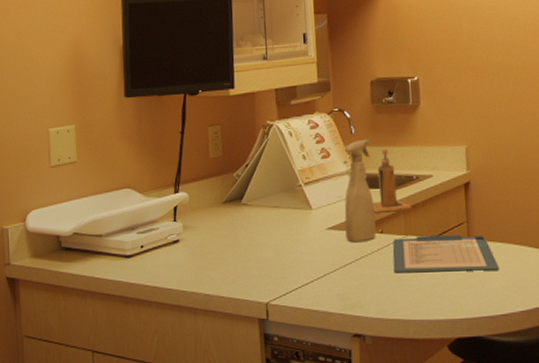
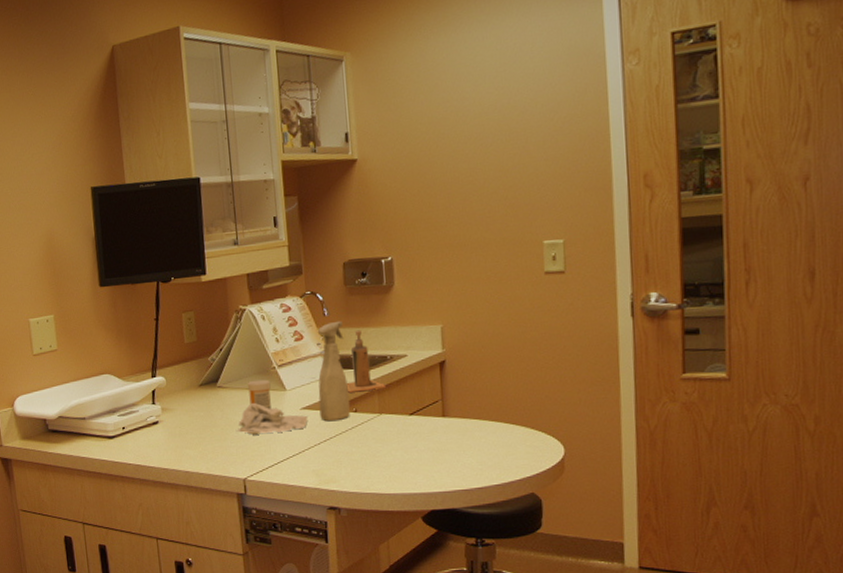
tissue: none [259,222,334,256] -> present [235,403,308,435]
pill bottle: none [272,197,297,229] -> present [247,379,271,409]
clipboard: present [393,234,499,273] -> none [367,412,474,450]

